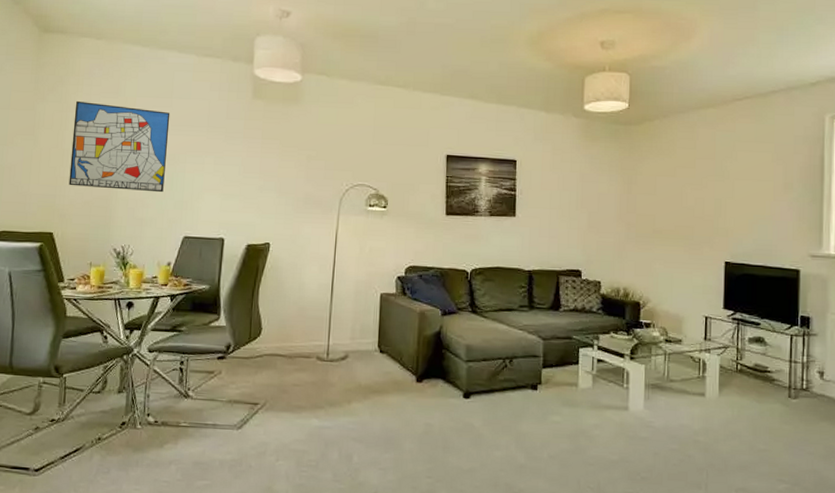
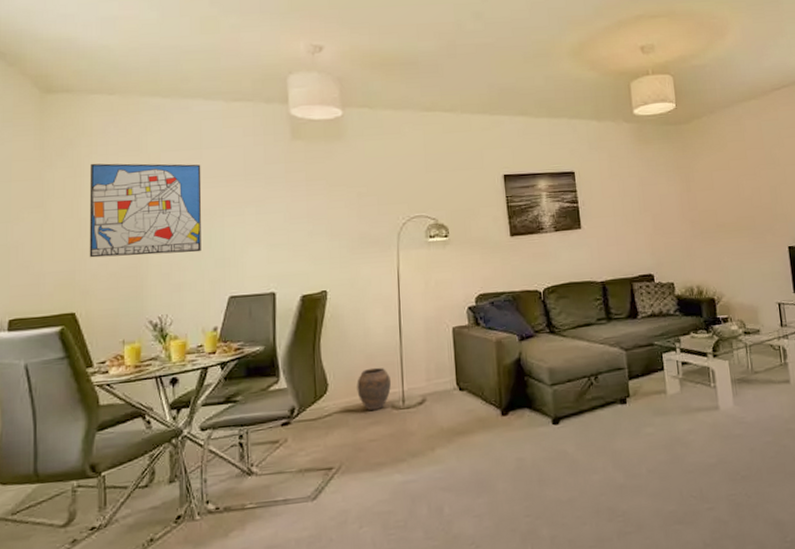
vase: none [287,319,318,358] -> present [357,367,391,410]

